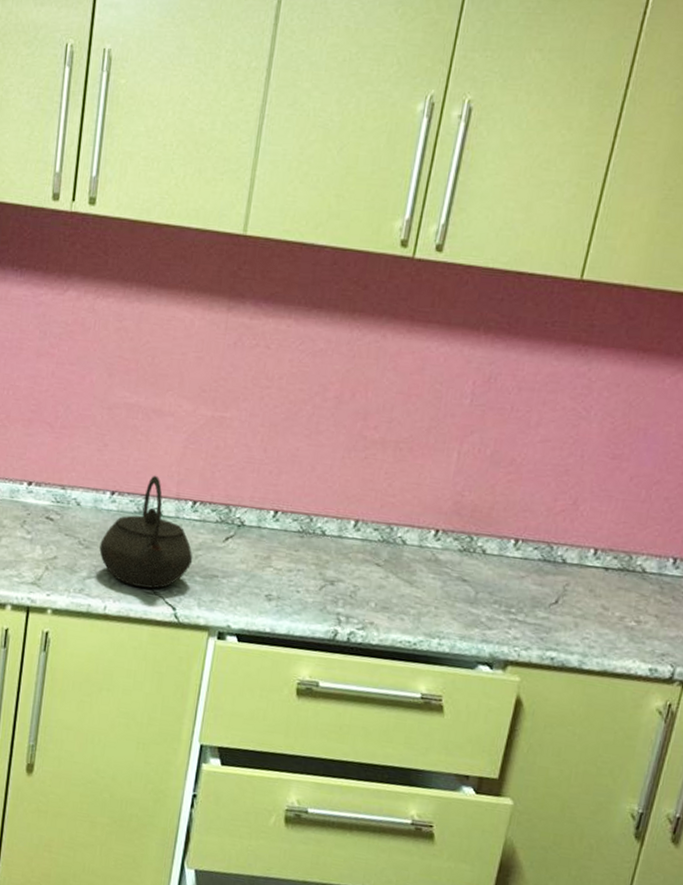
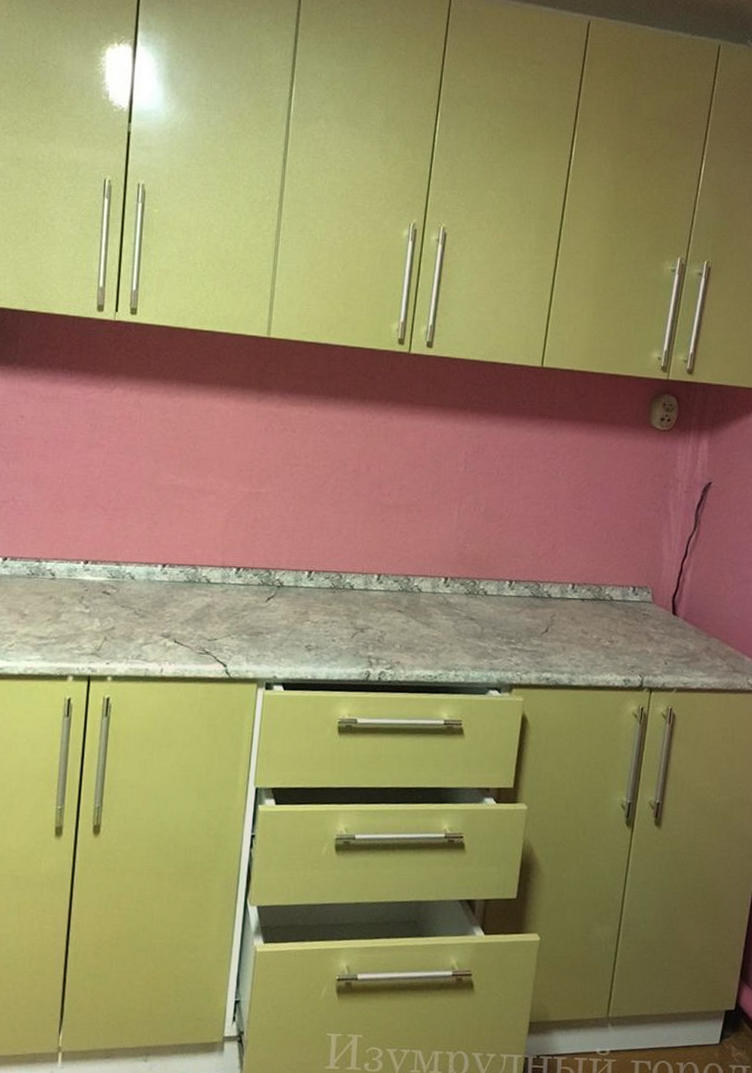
kettle: present [99,475,193,589] -> none [154,547,240,649]

